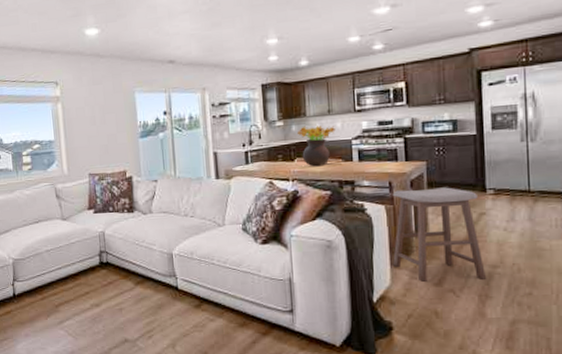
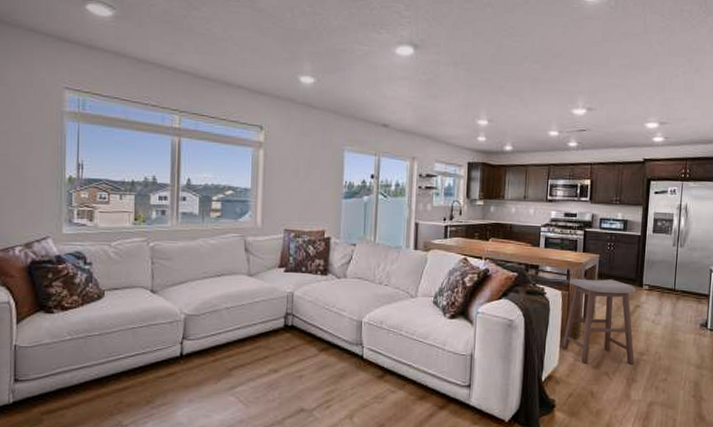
flower arrangement: present [297,125,335,167] -> none [495,208,528,249]

